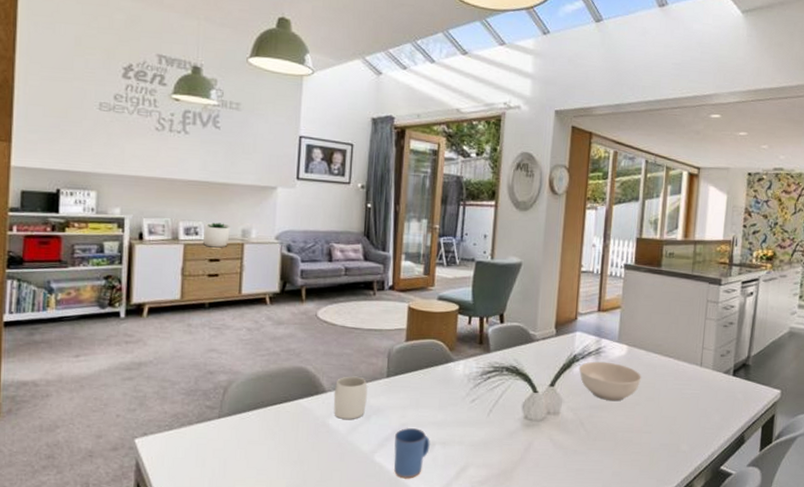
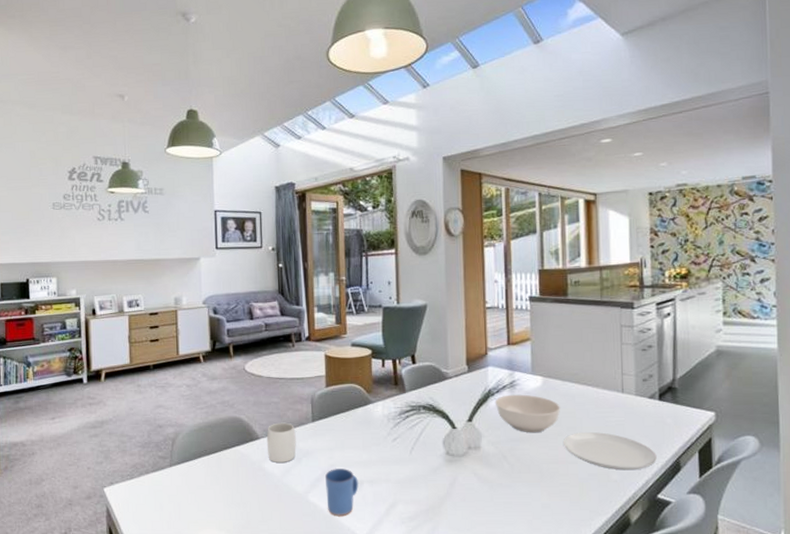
planter: present [203,222,230,248] -> none [143,294,165,316]
plate: none [640,403,725,442] -> present [564,432,657,471]

